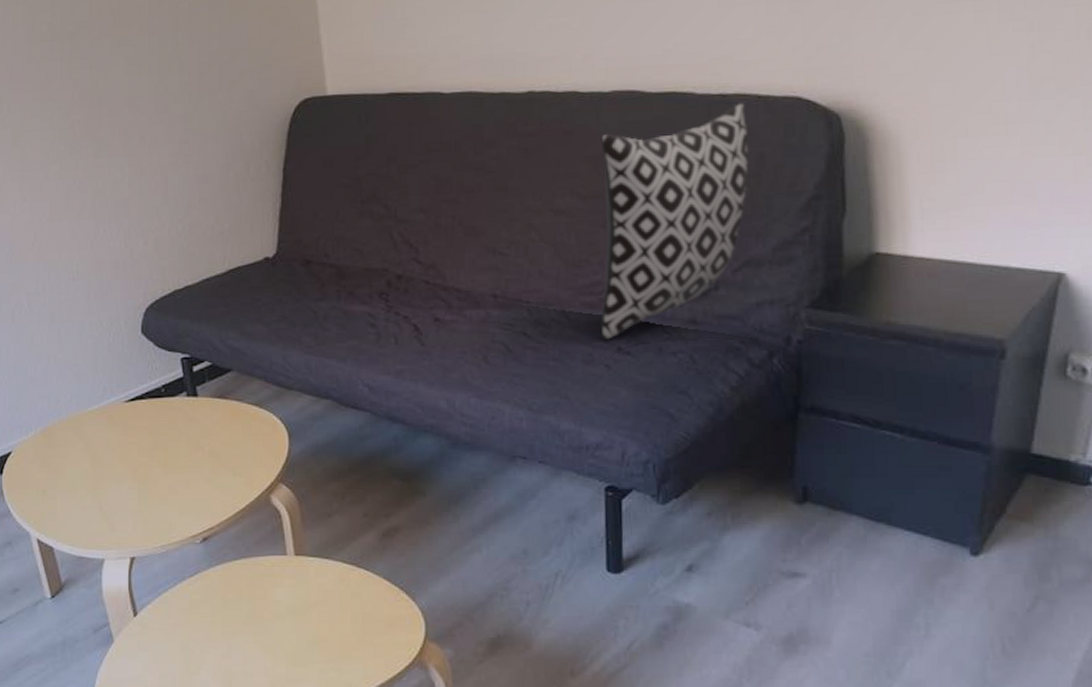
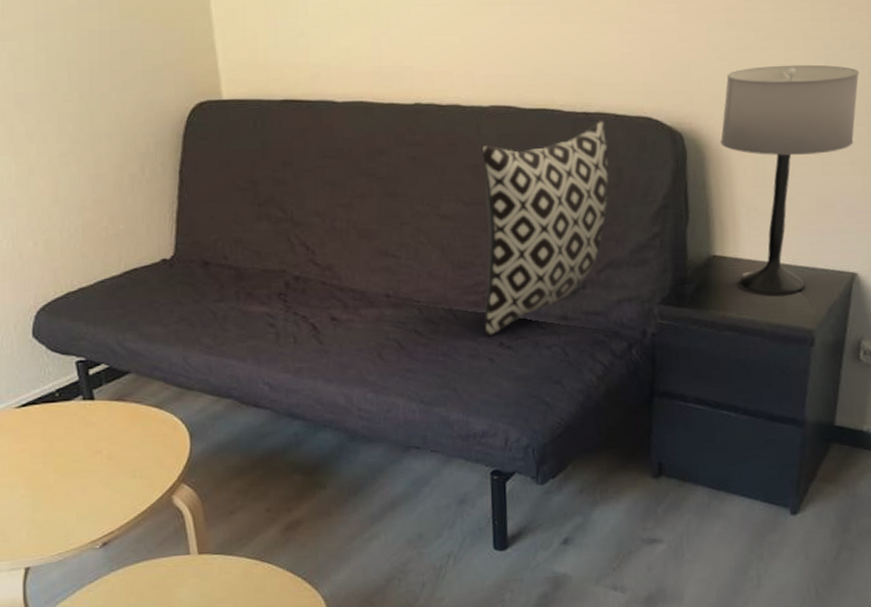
table lamp: none [887,27,1072,299] -> present [720,64,859,295]

